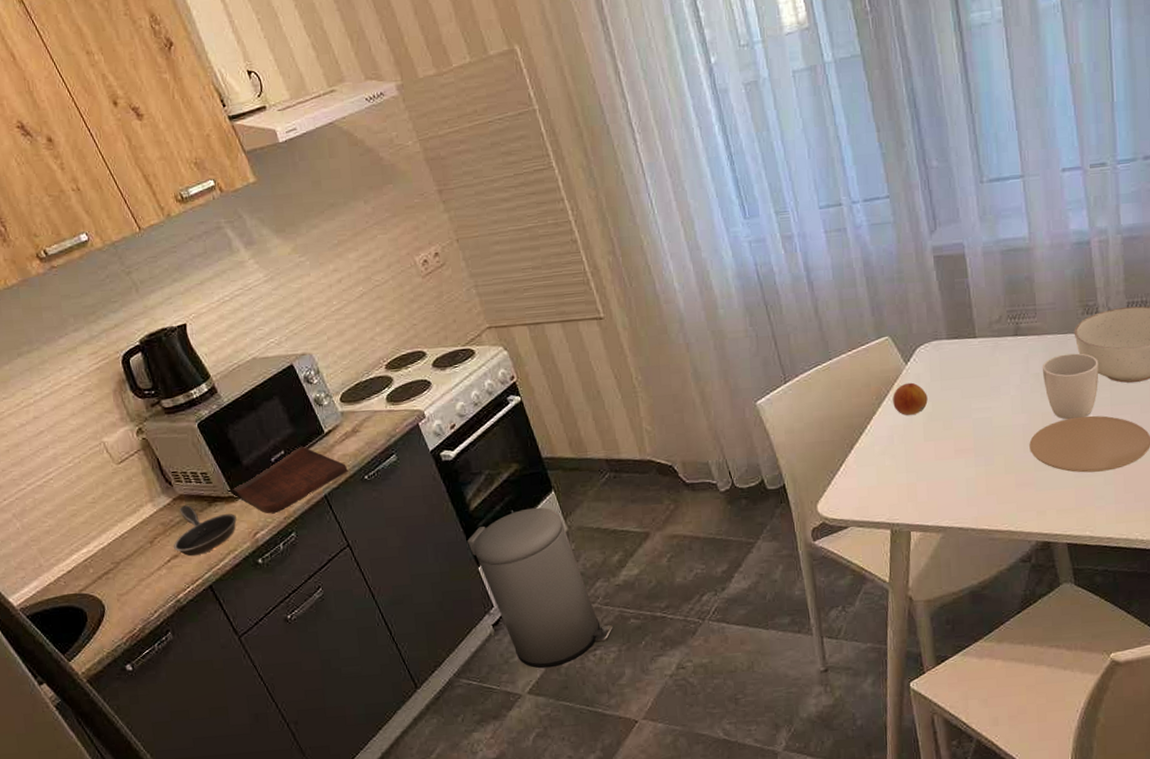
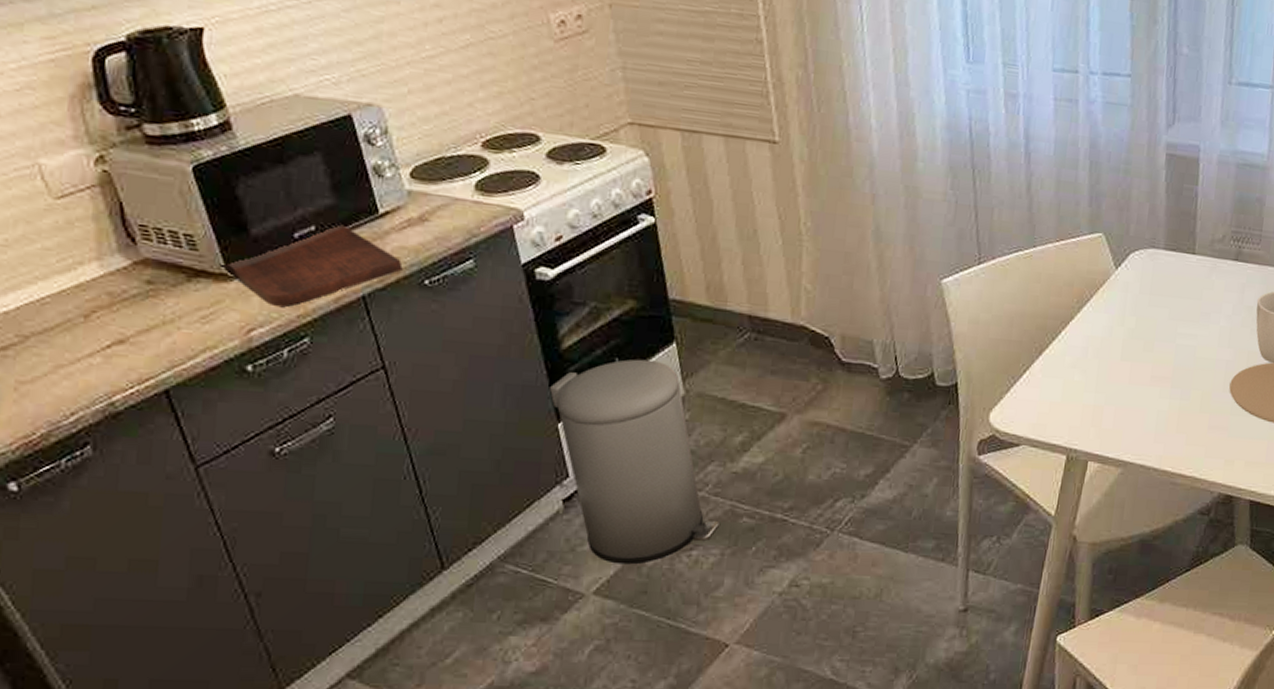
frying pan: present [174,505,237,557] -> none [120,274,226,346]
fruit: present [893,382,928,415] -> none [1094,290,1133,328]

